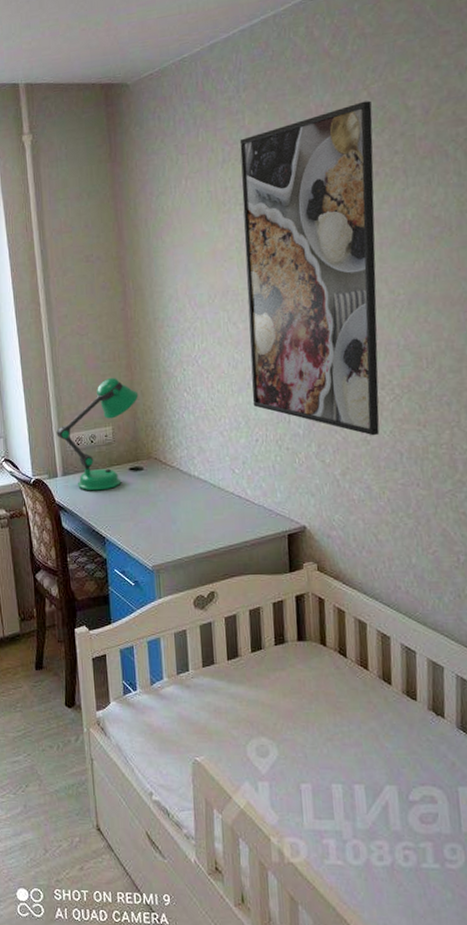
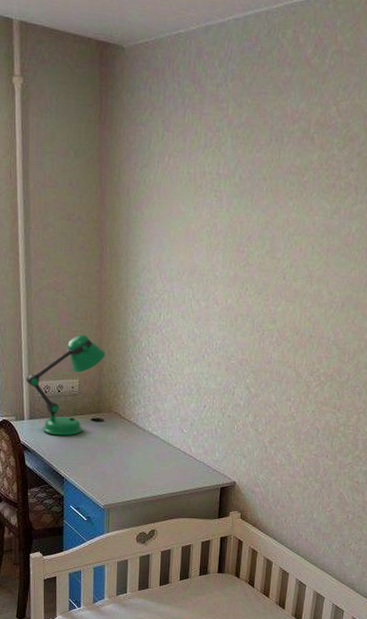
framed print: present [239,100,380,436] -> none [205,116,338,413]

